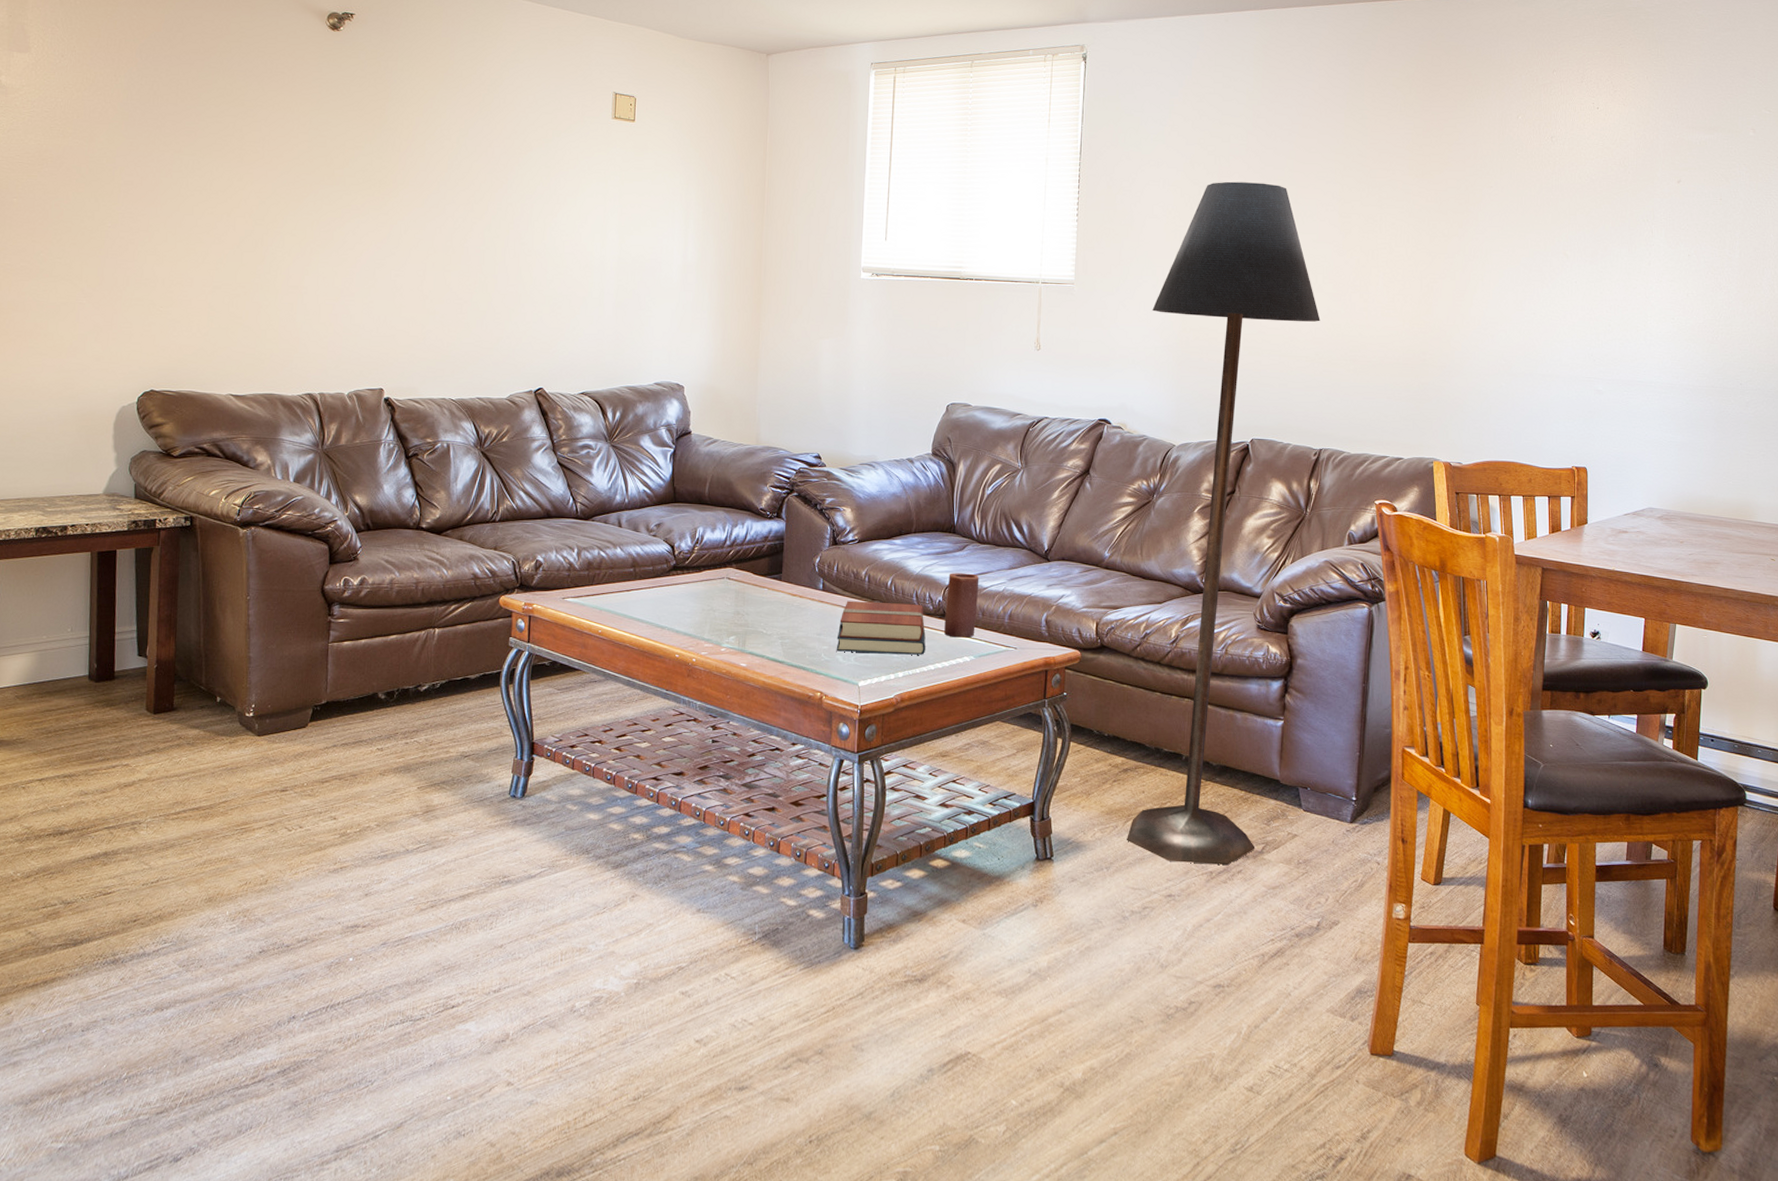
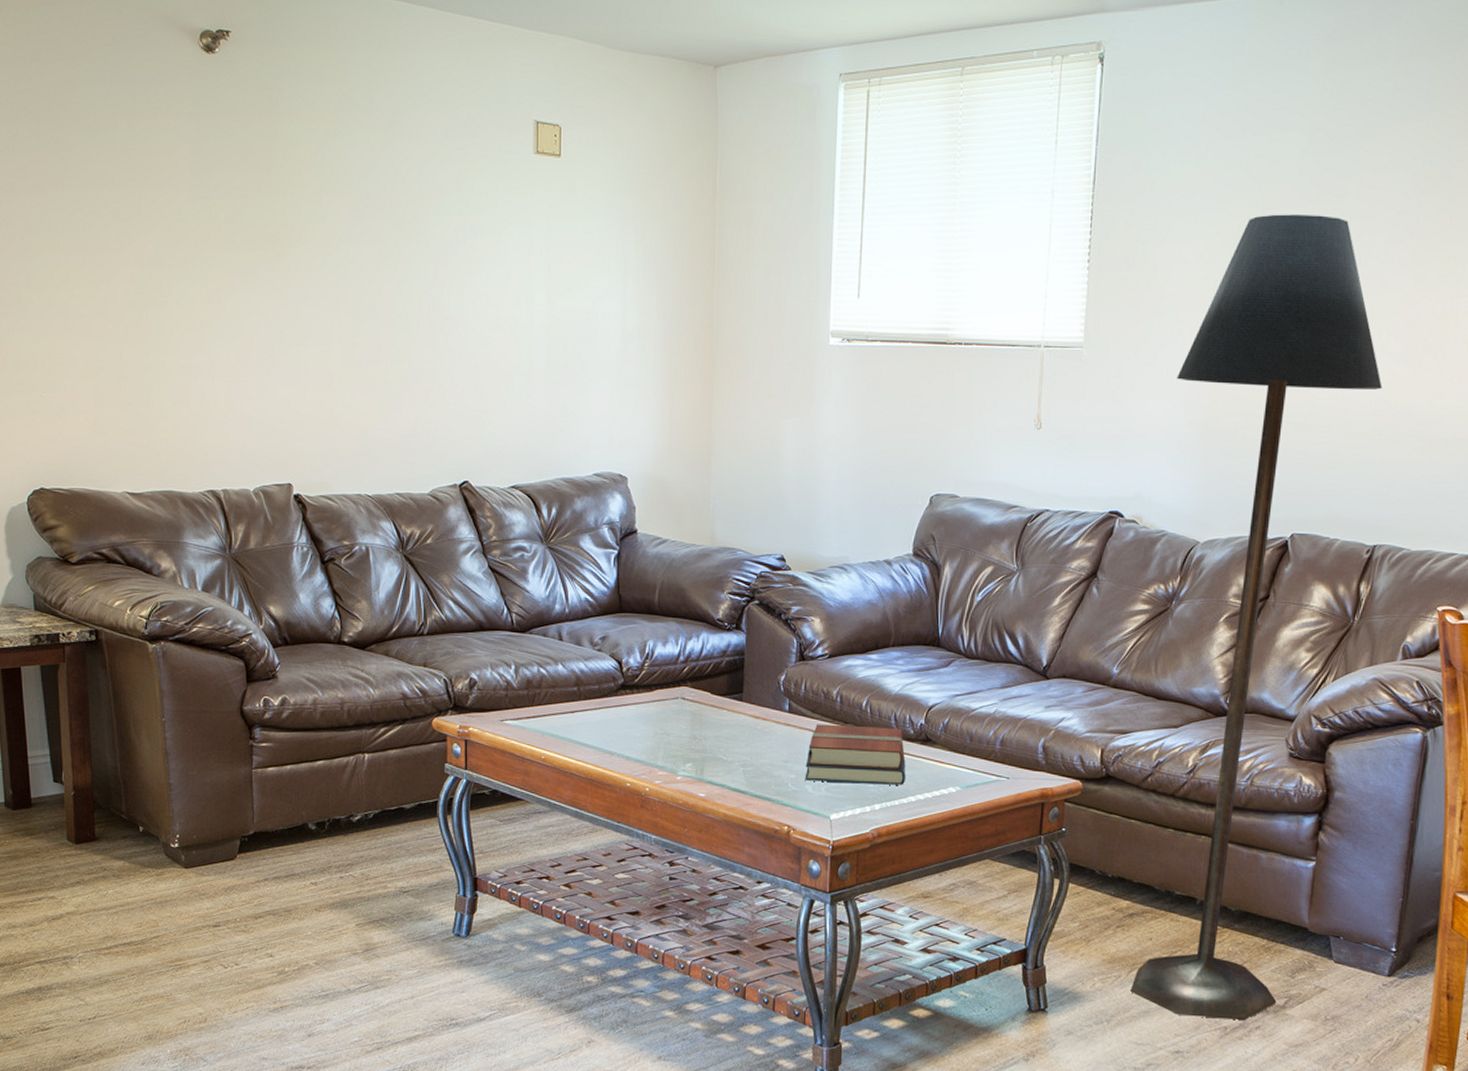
candle: present [944,573,979,638] -> none [927,692,967,766]

